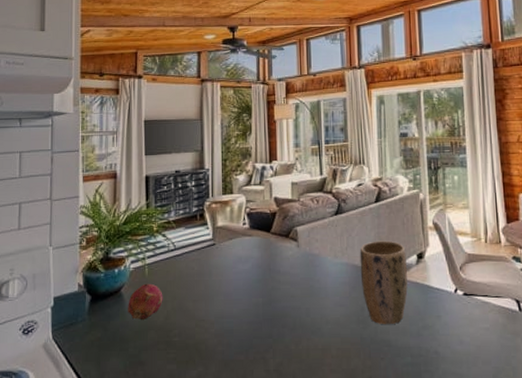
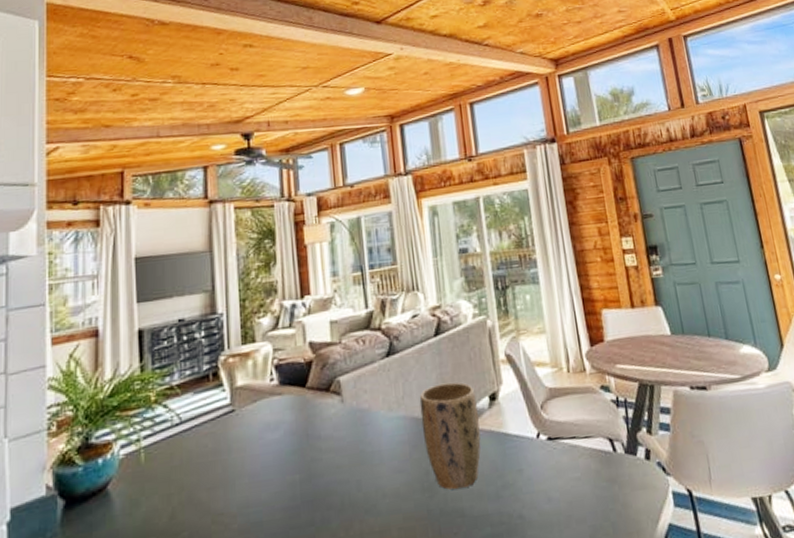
fruit: present [128,283,163,320] -> none [117,472,166,525]

